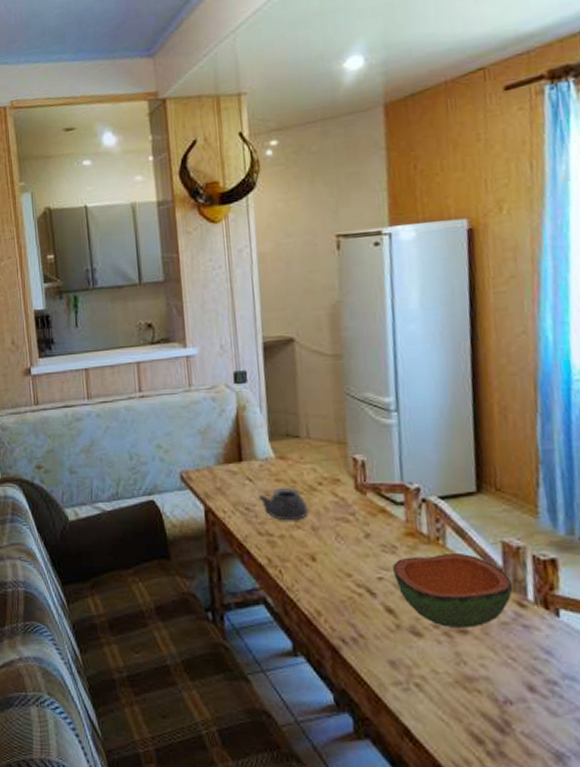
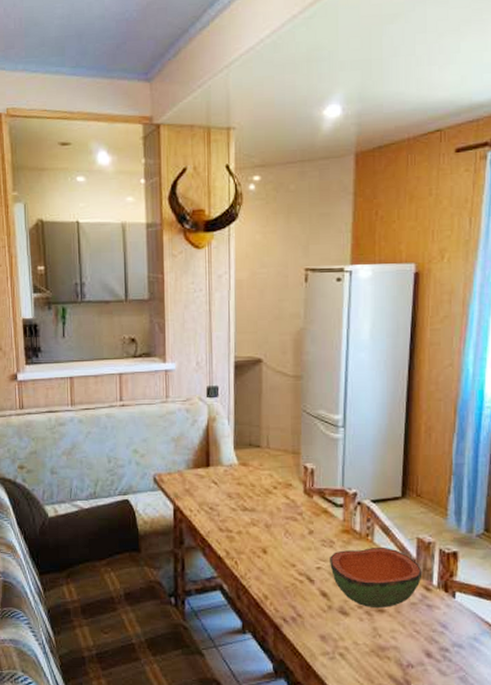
teapot: present [258,487,309,521] -> none [222,490,263,519]

